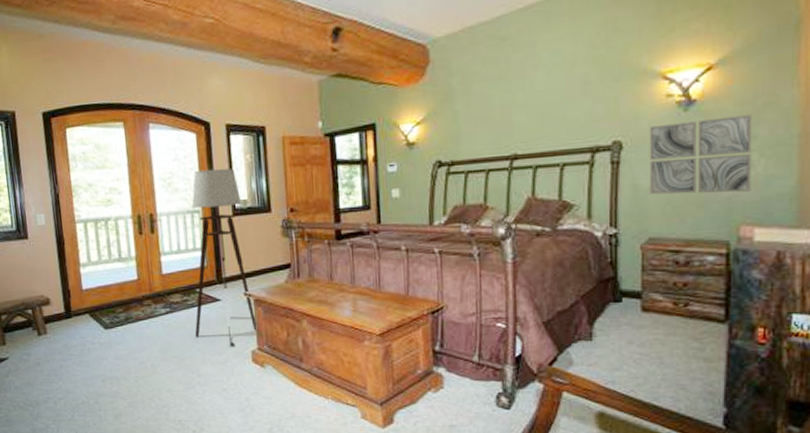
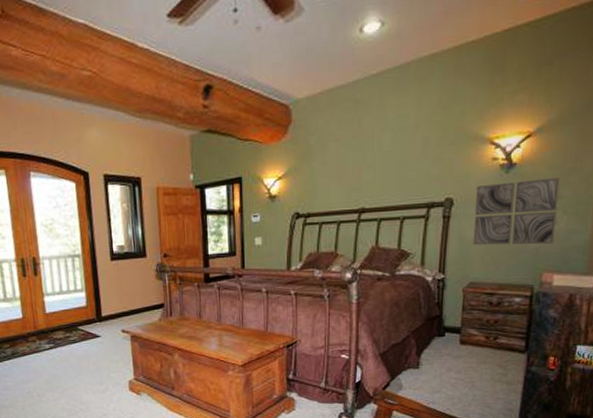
floor lamp: present [191,168,257,346] -> none [72,216,134,377]

